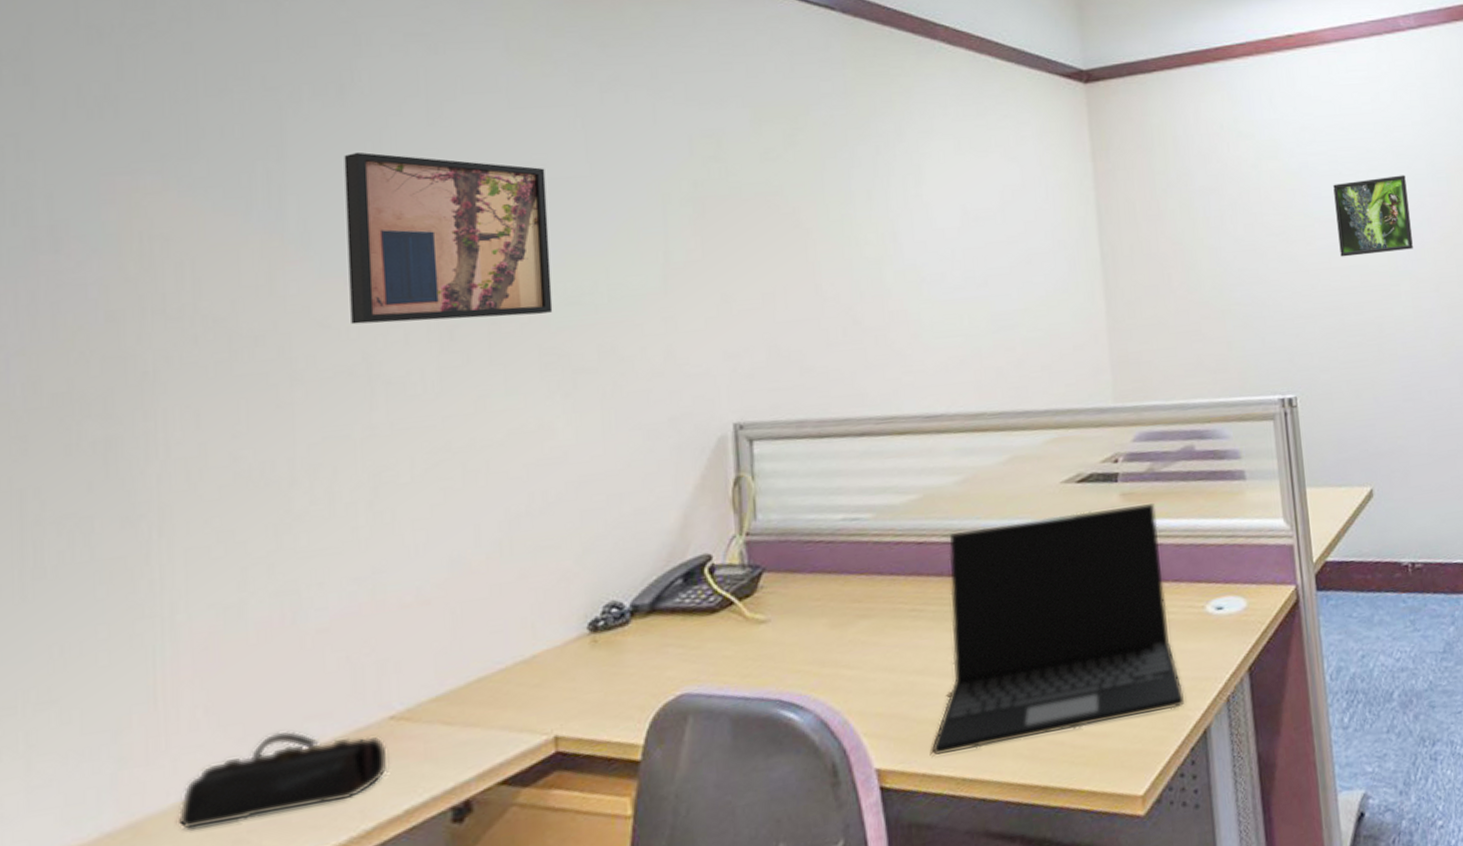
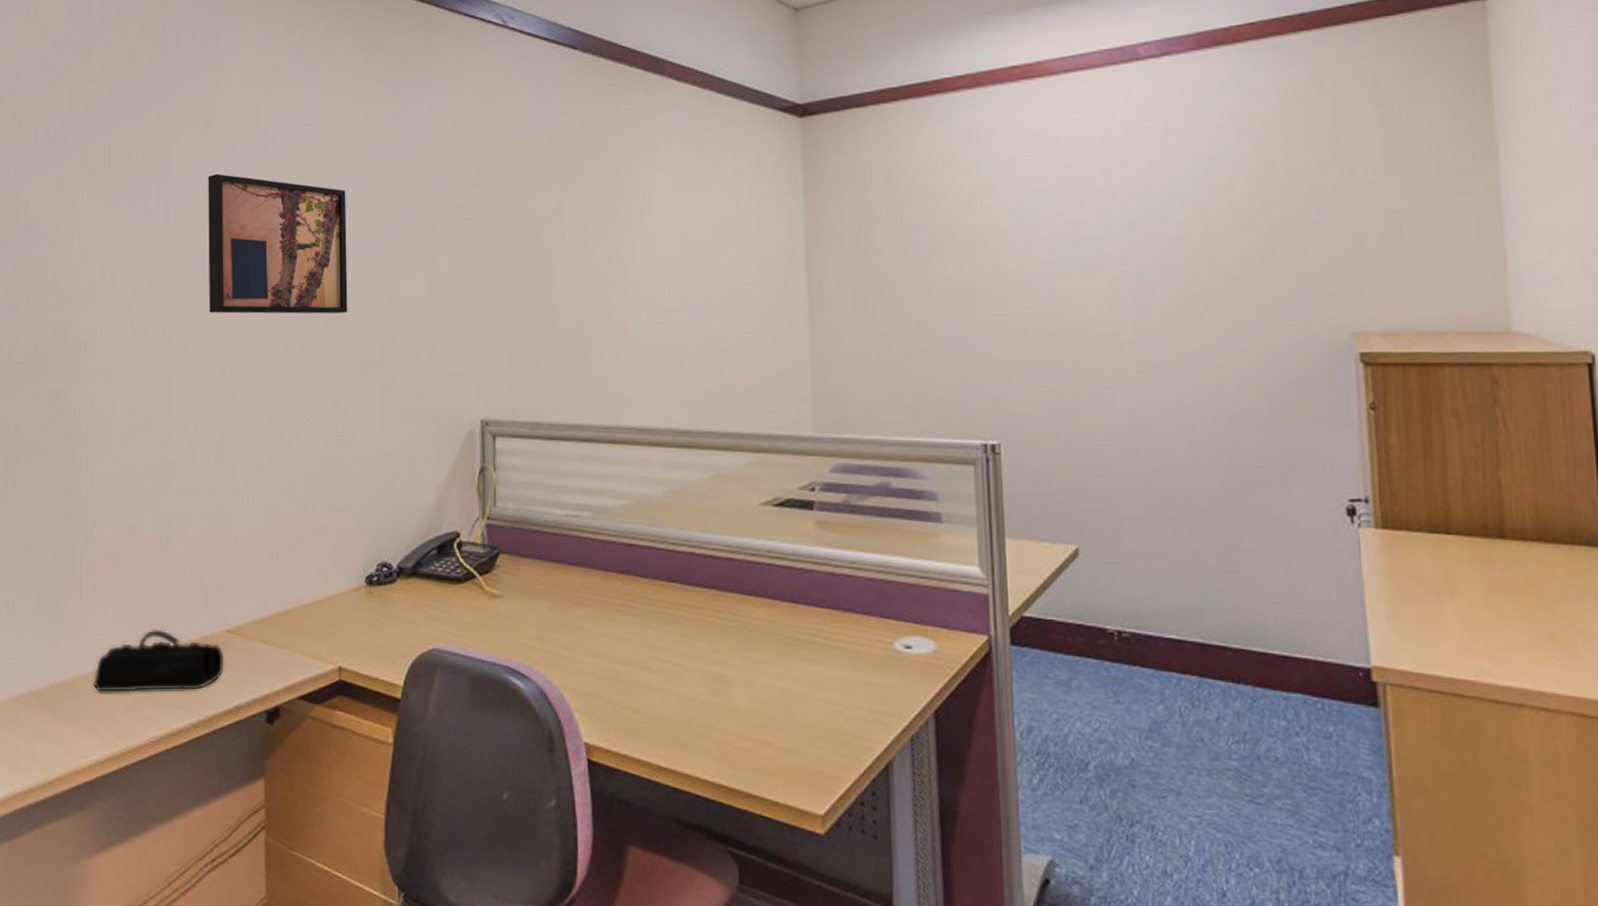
laptop: present [932,503,1185,755] -> none [633,535,869,741]
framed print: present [1333,175,1413,257] -> none [1053,216,1140,302]

